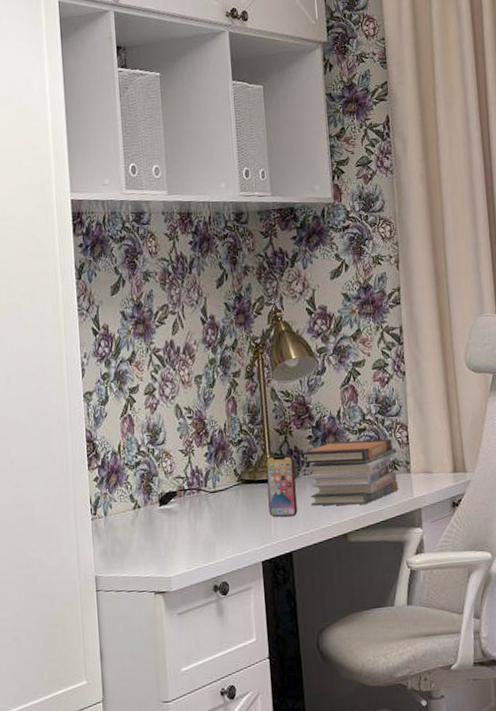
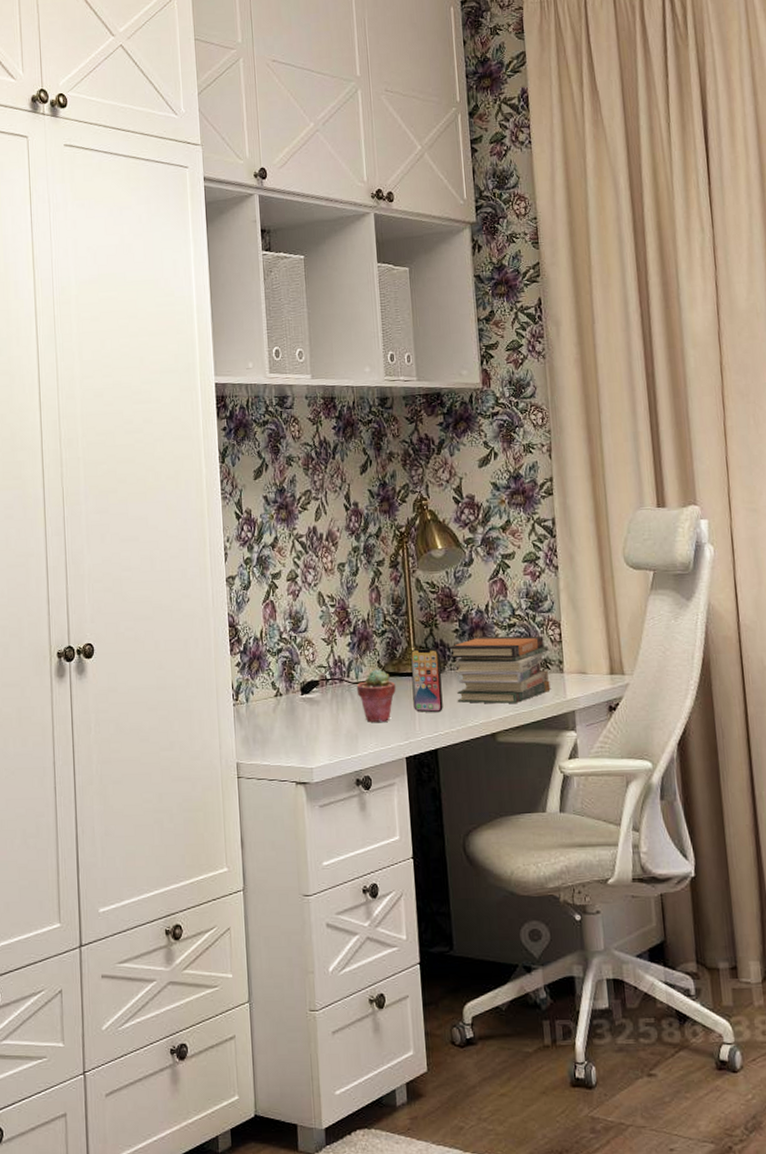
potted succulent: none [213,477,252,529] -> present [356,669,396,722]

